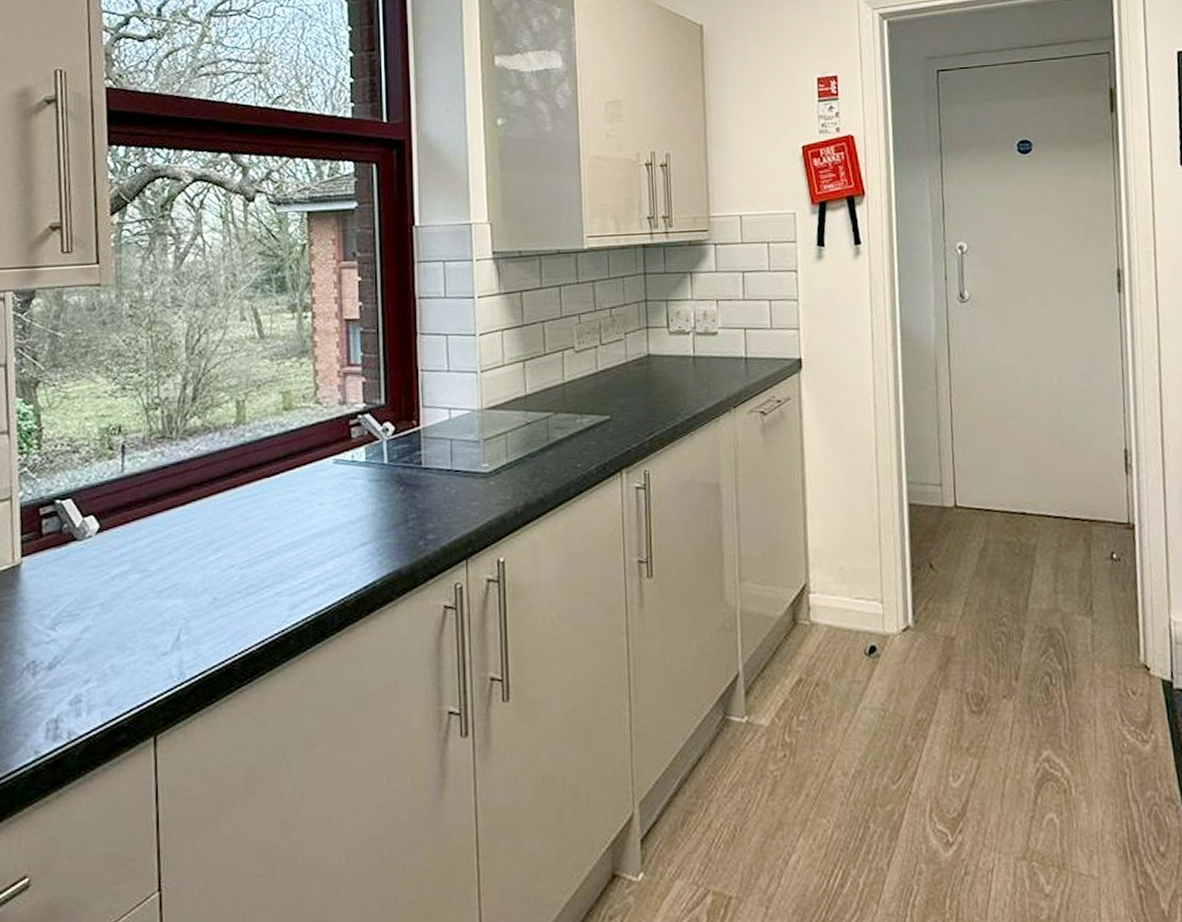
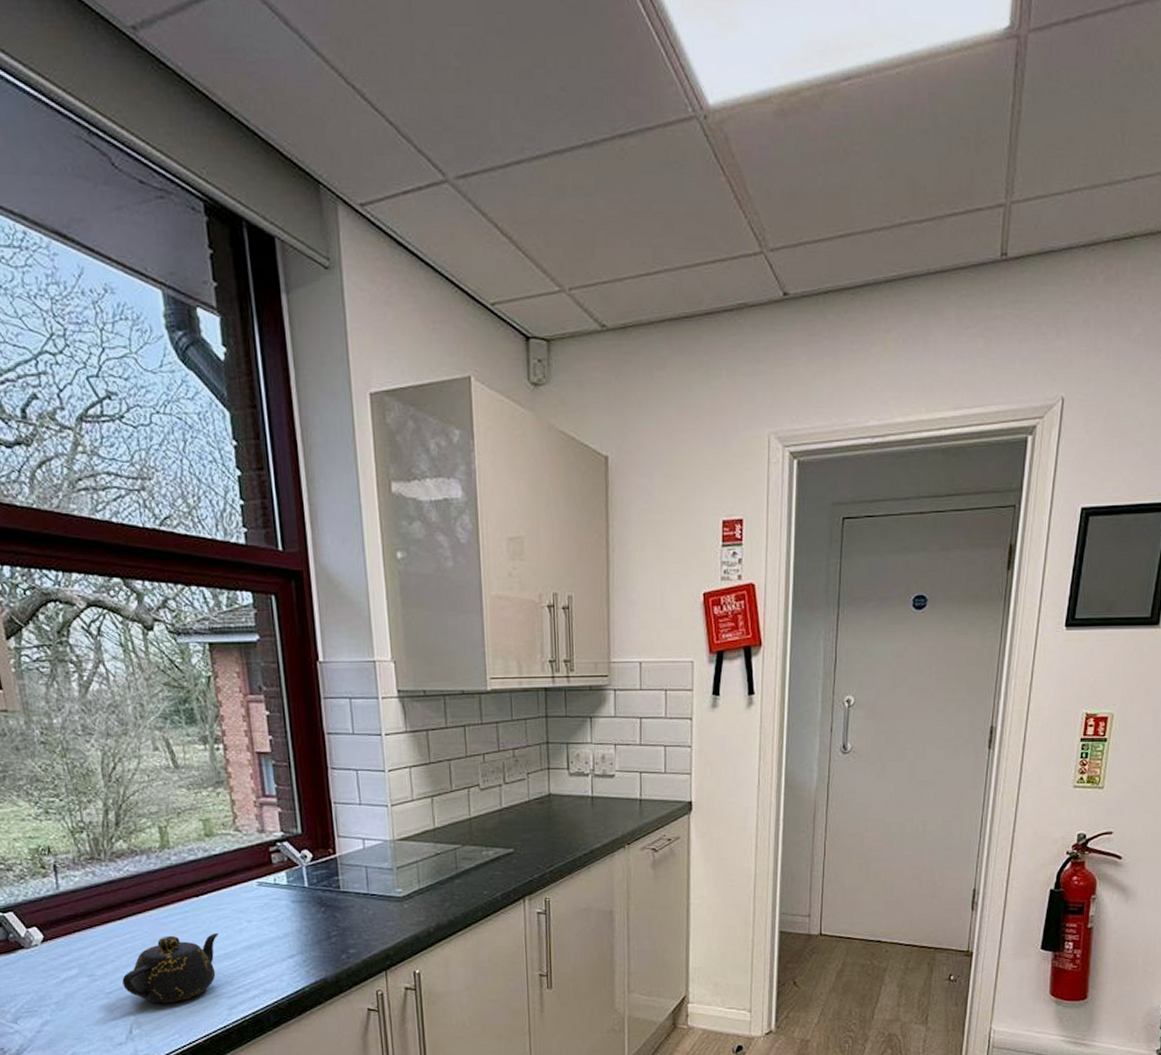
teapot: none [177,518,287,604] -> present [122,932,219,1004]

